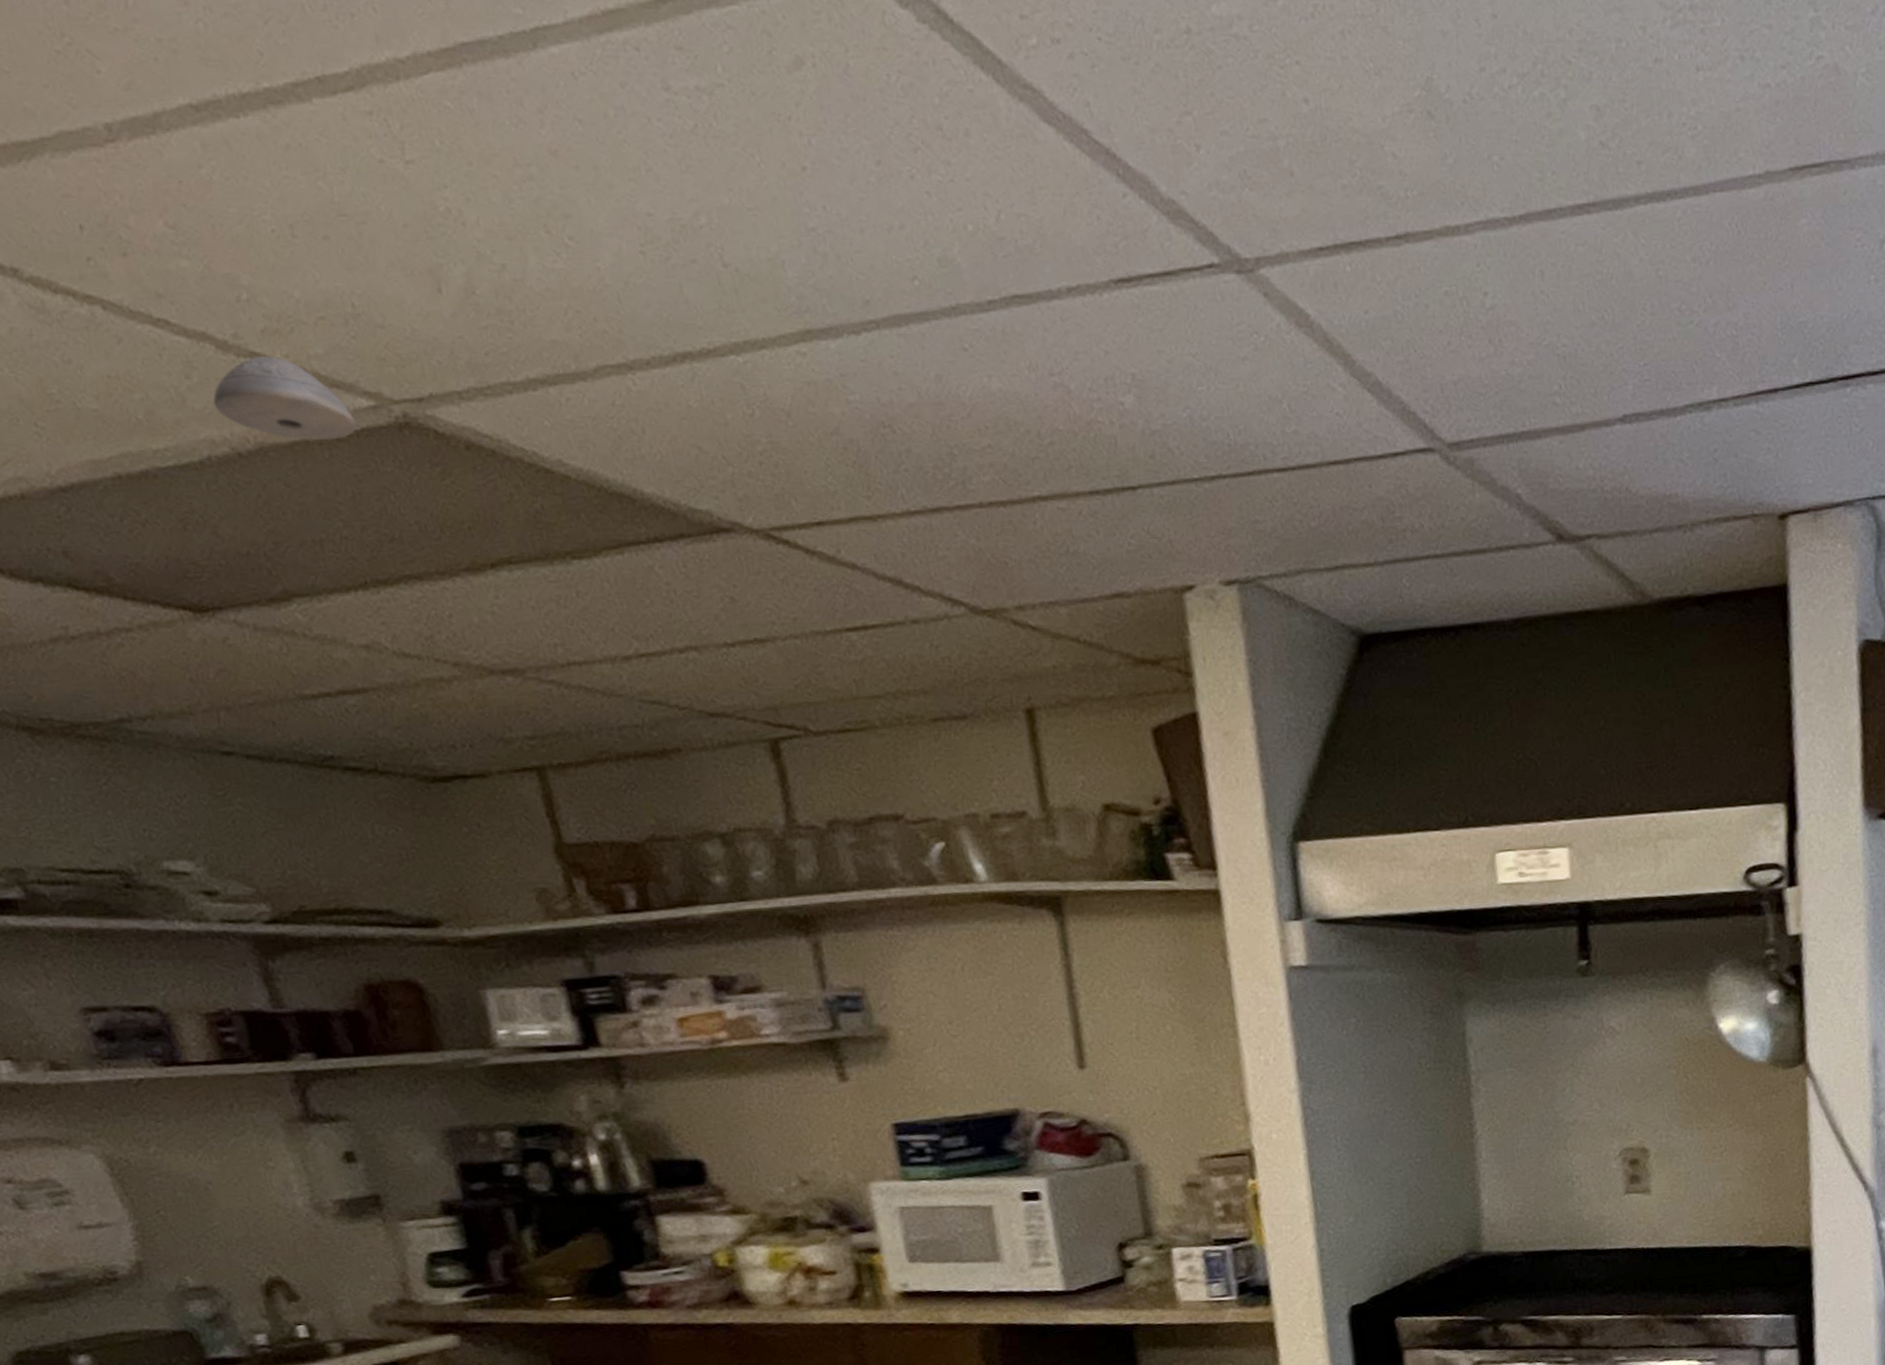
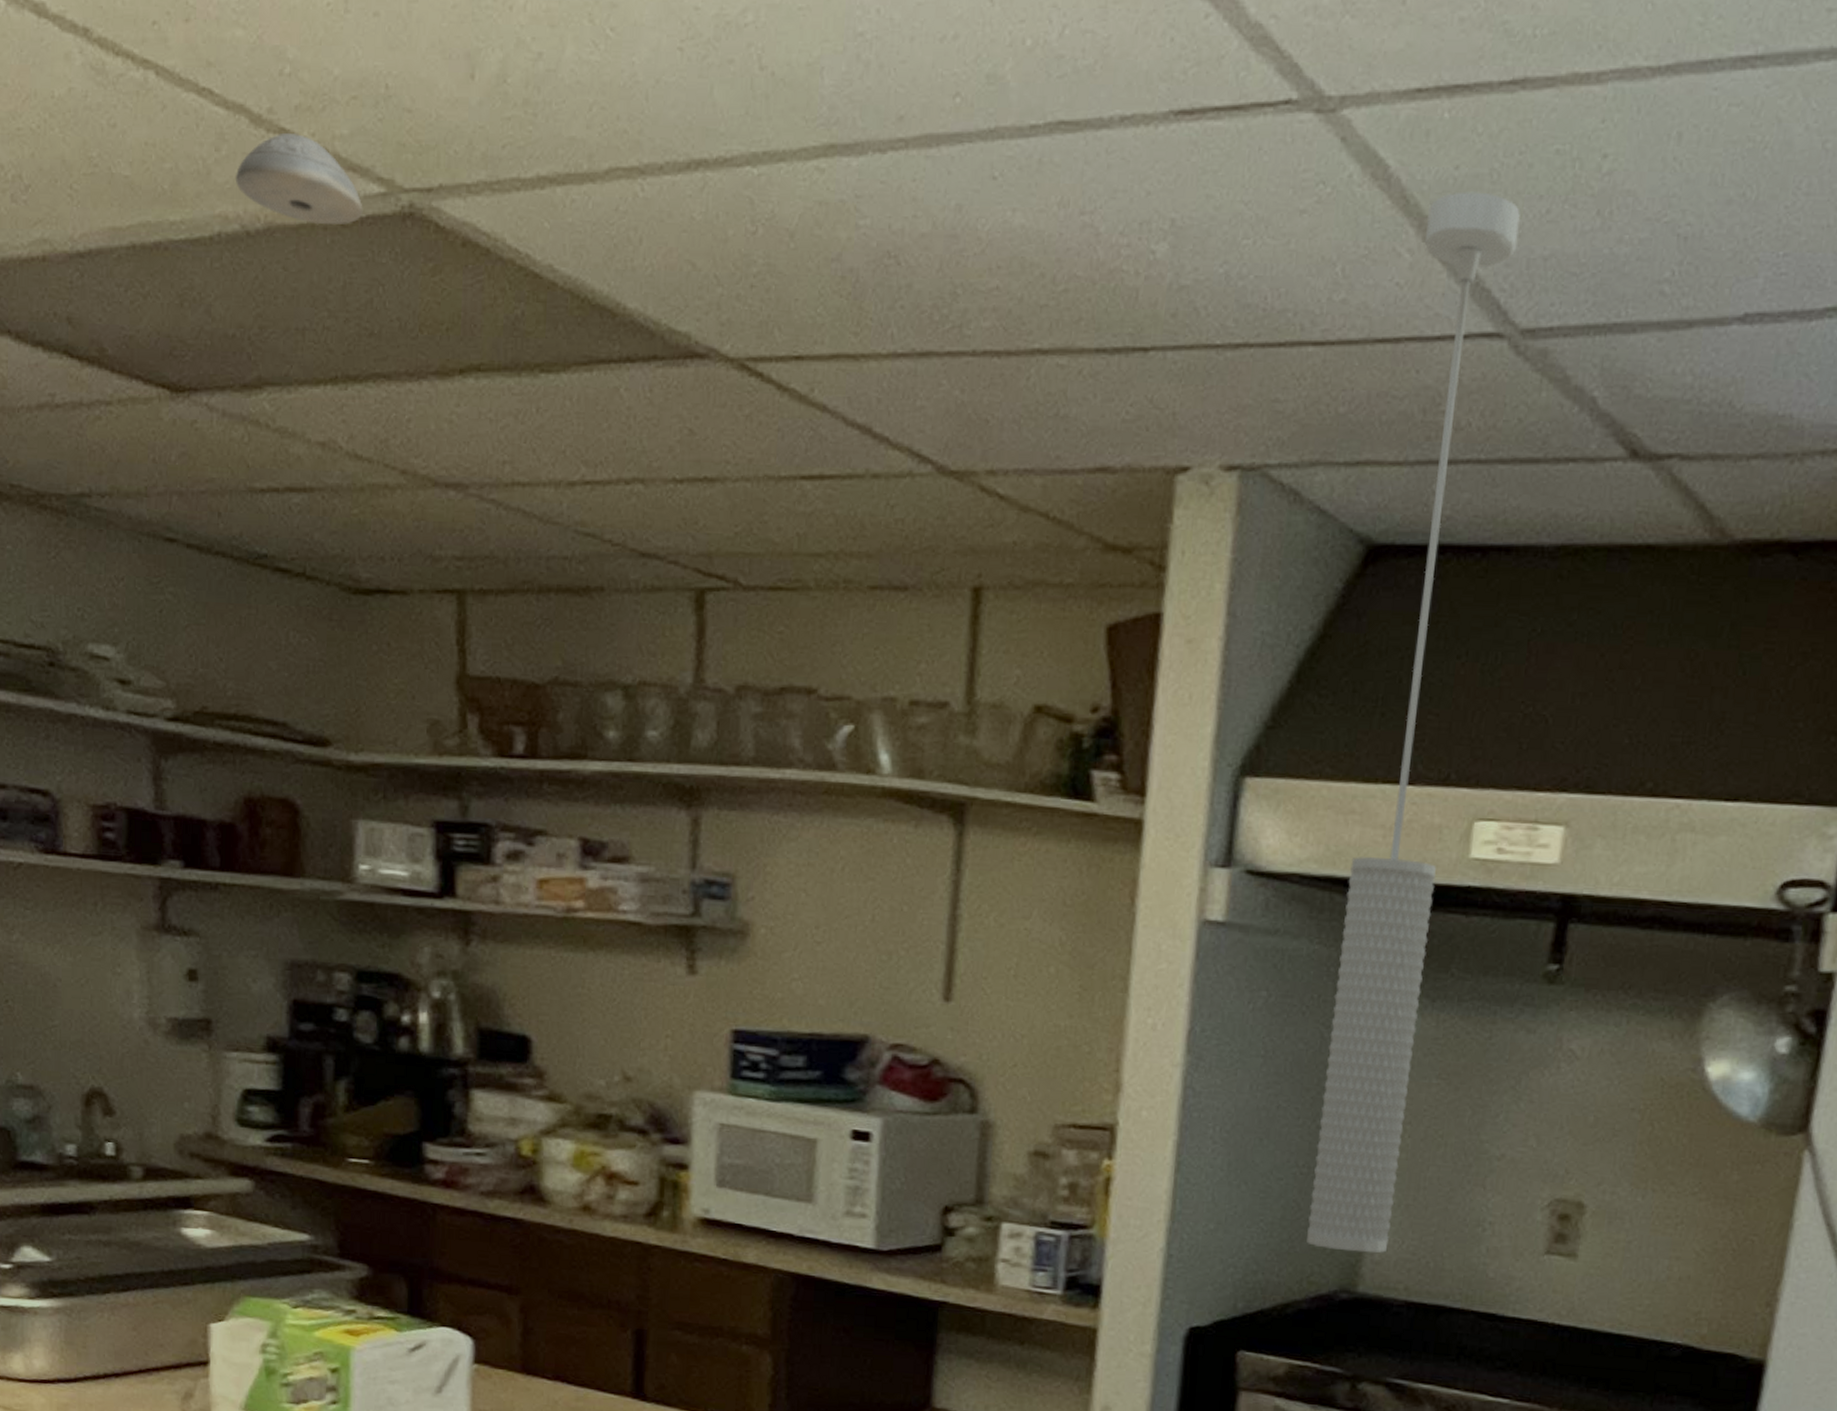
pendant light: none [1350,331,1499,1221] -> present [1307,191,1520,1253]

